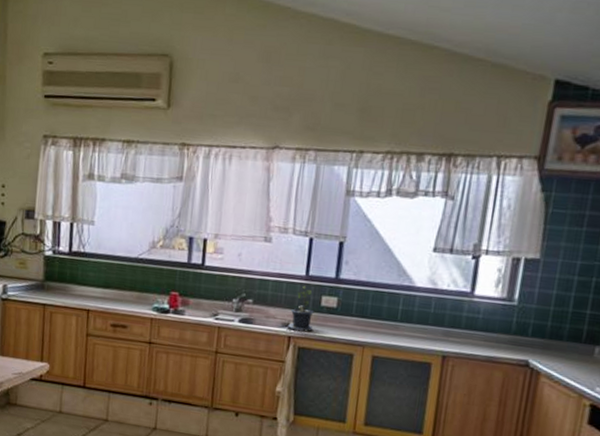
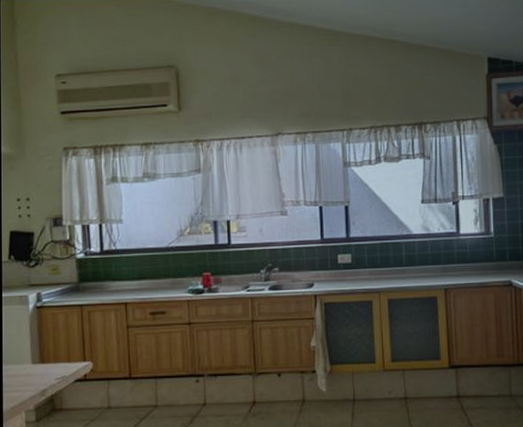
potted plant: present [286,286,314,332] -> none [312,248,334,291]

